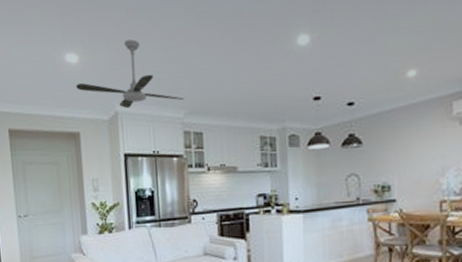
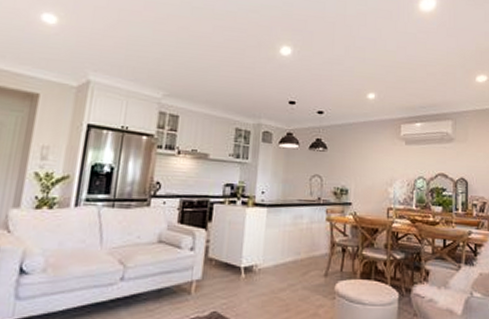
ceiling fan: present [76,39,184,109] -> none [46,15,165,81]

